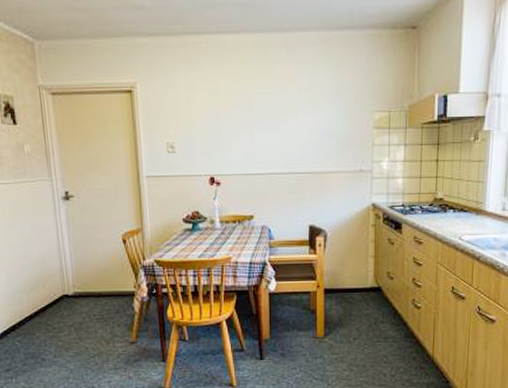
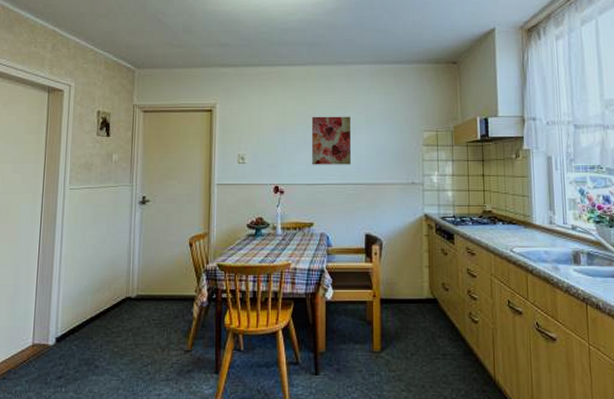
wall art: none [247,95,293,153] -> present [311,116,351,165]

